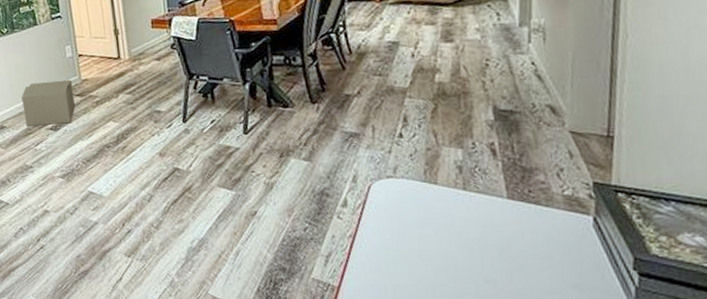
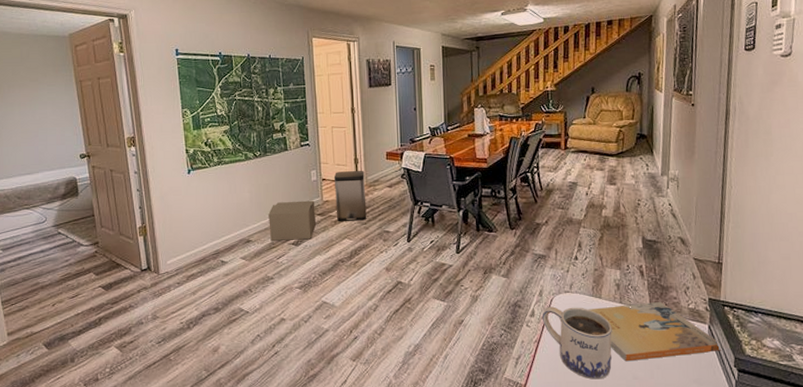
pedal bin: none [91,42,133,102] -> present [333,170,367,221]
mug: none [356,194,455,282] -> present [541,306,612,380]
book: none [420,188,613,262] -> present [588,302,721,362]

